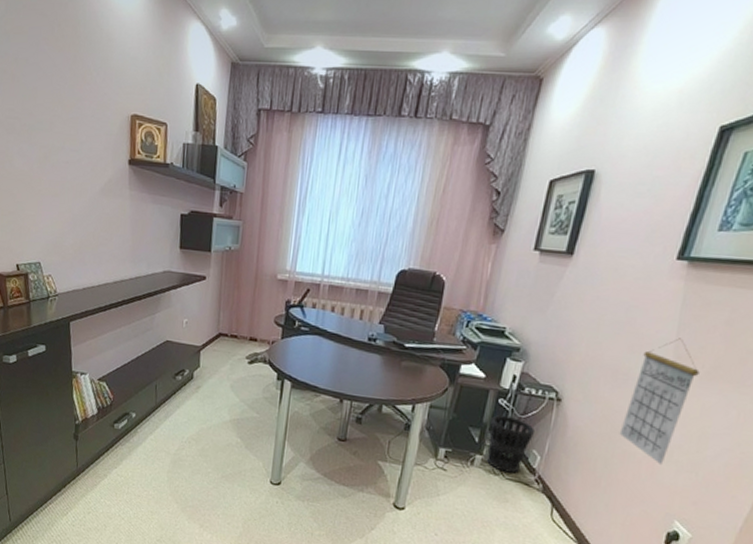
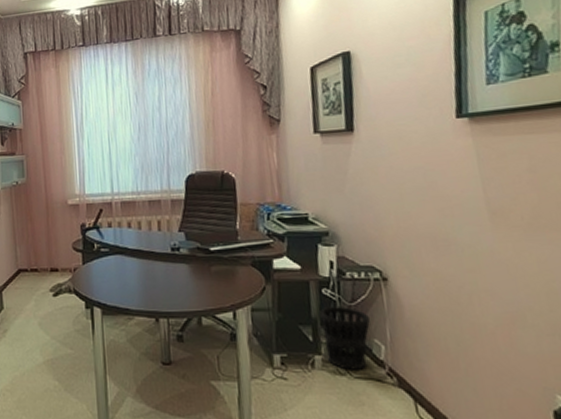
calendar: present [619,338,700,464] -> none [456,193,522,332]

